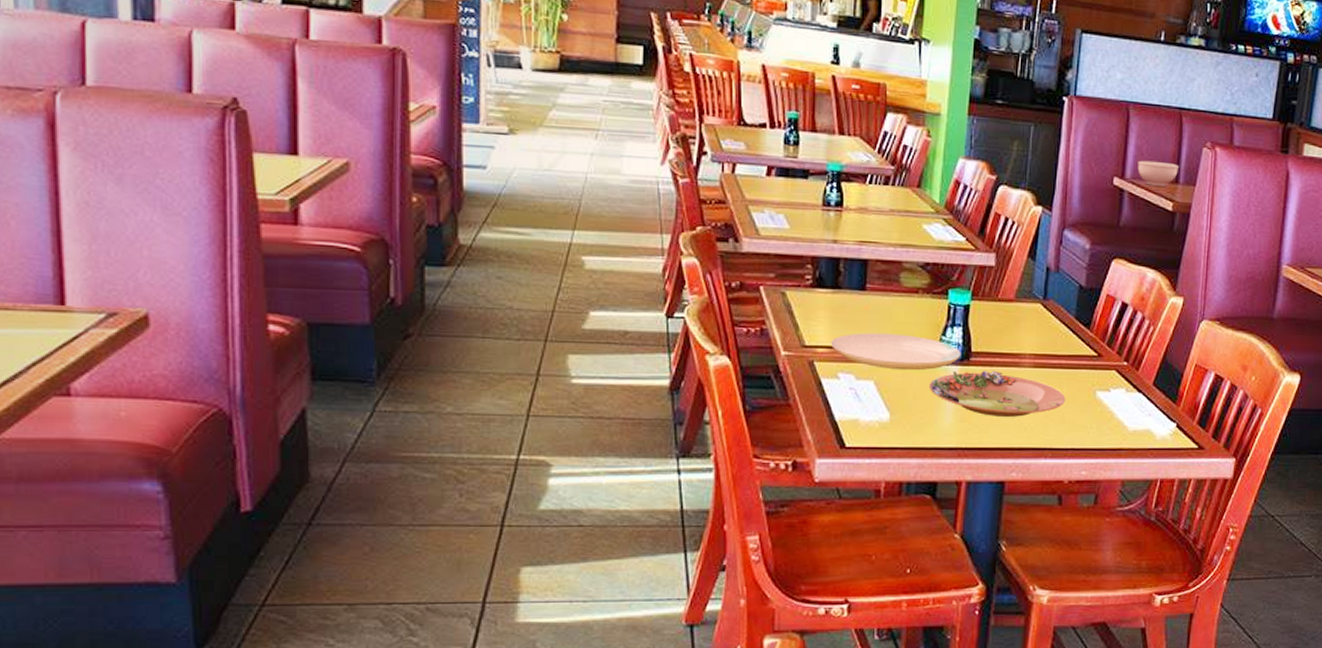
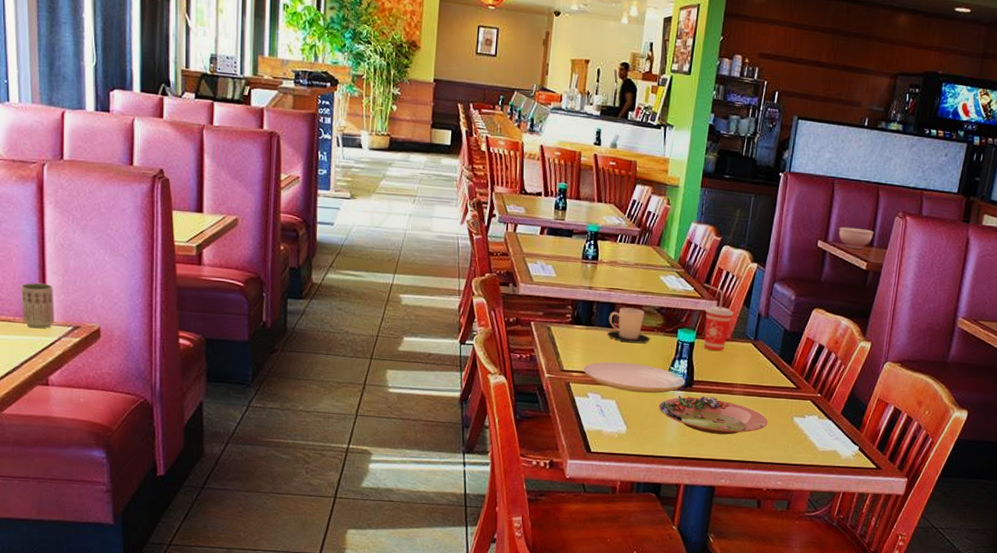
cup: none [23,254,77,318] -> present [20,282,54,329]
cup: none [858,264,914,308] -> present [607,307,650,343]
beverage cup: none [978,233,1017,315] -> present [703,284,734,352]

